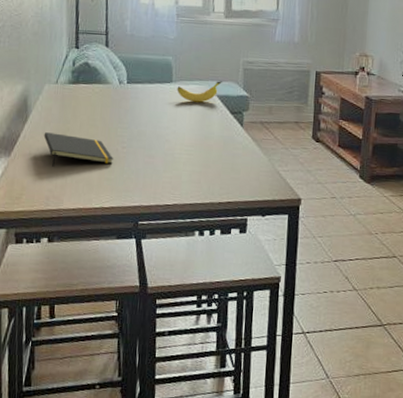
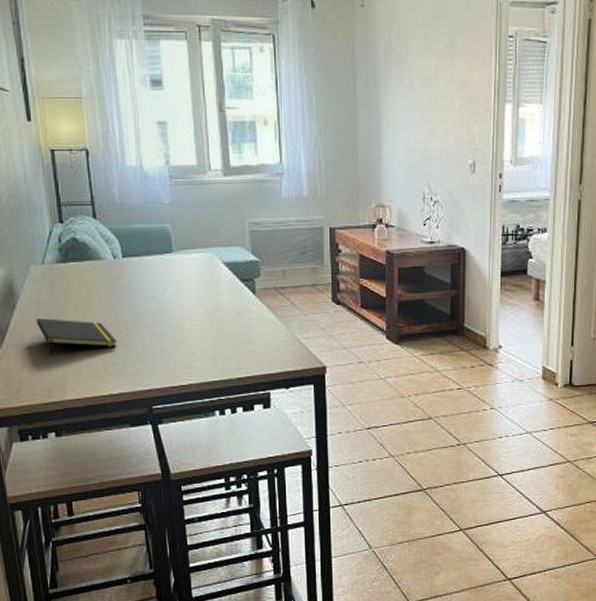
banana: present [177,81,222,103] -> none [178,246,228,272]

